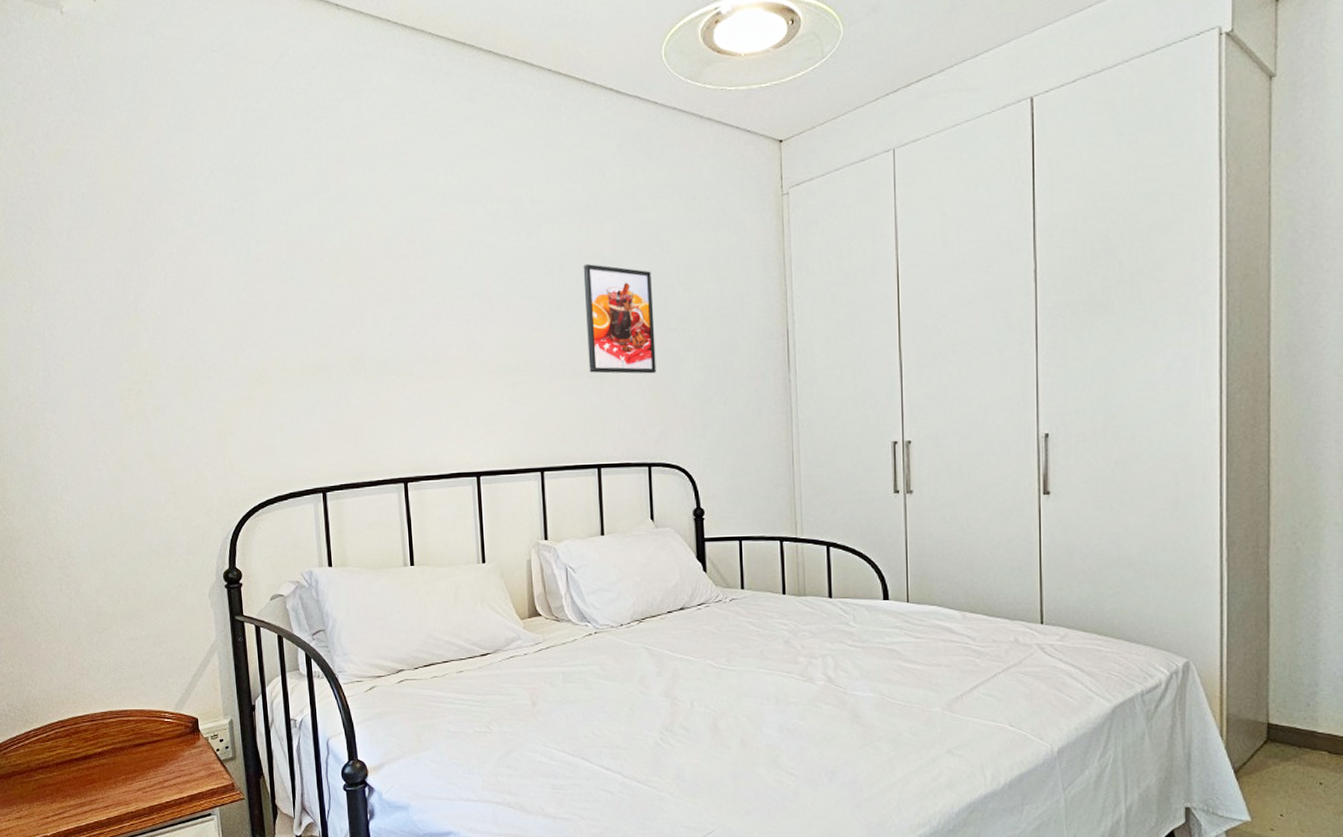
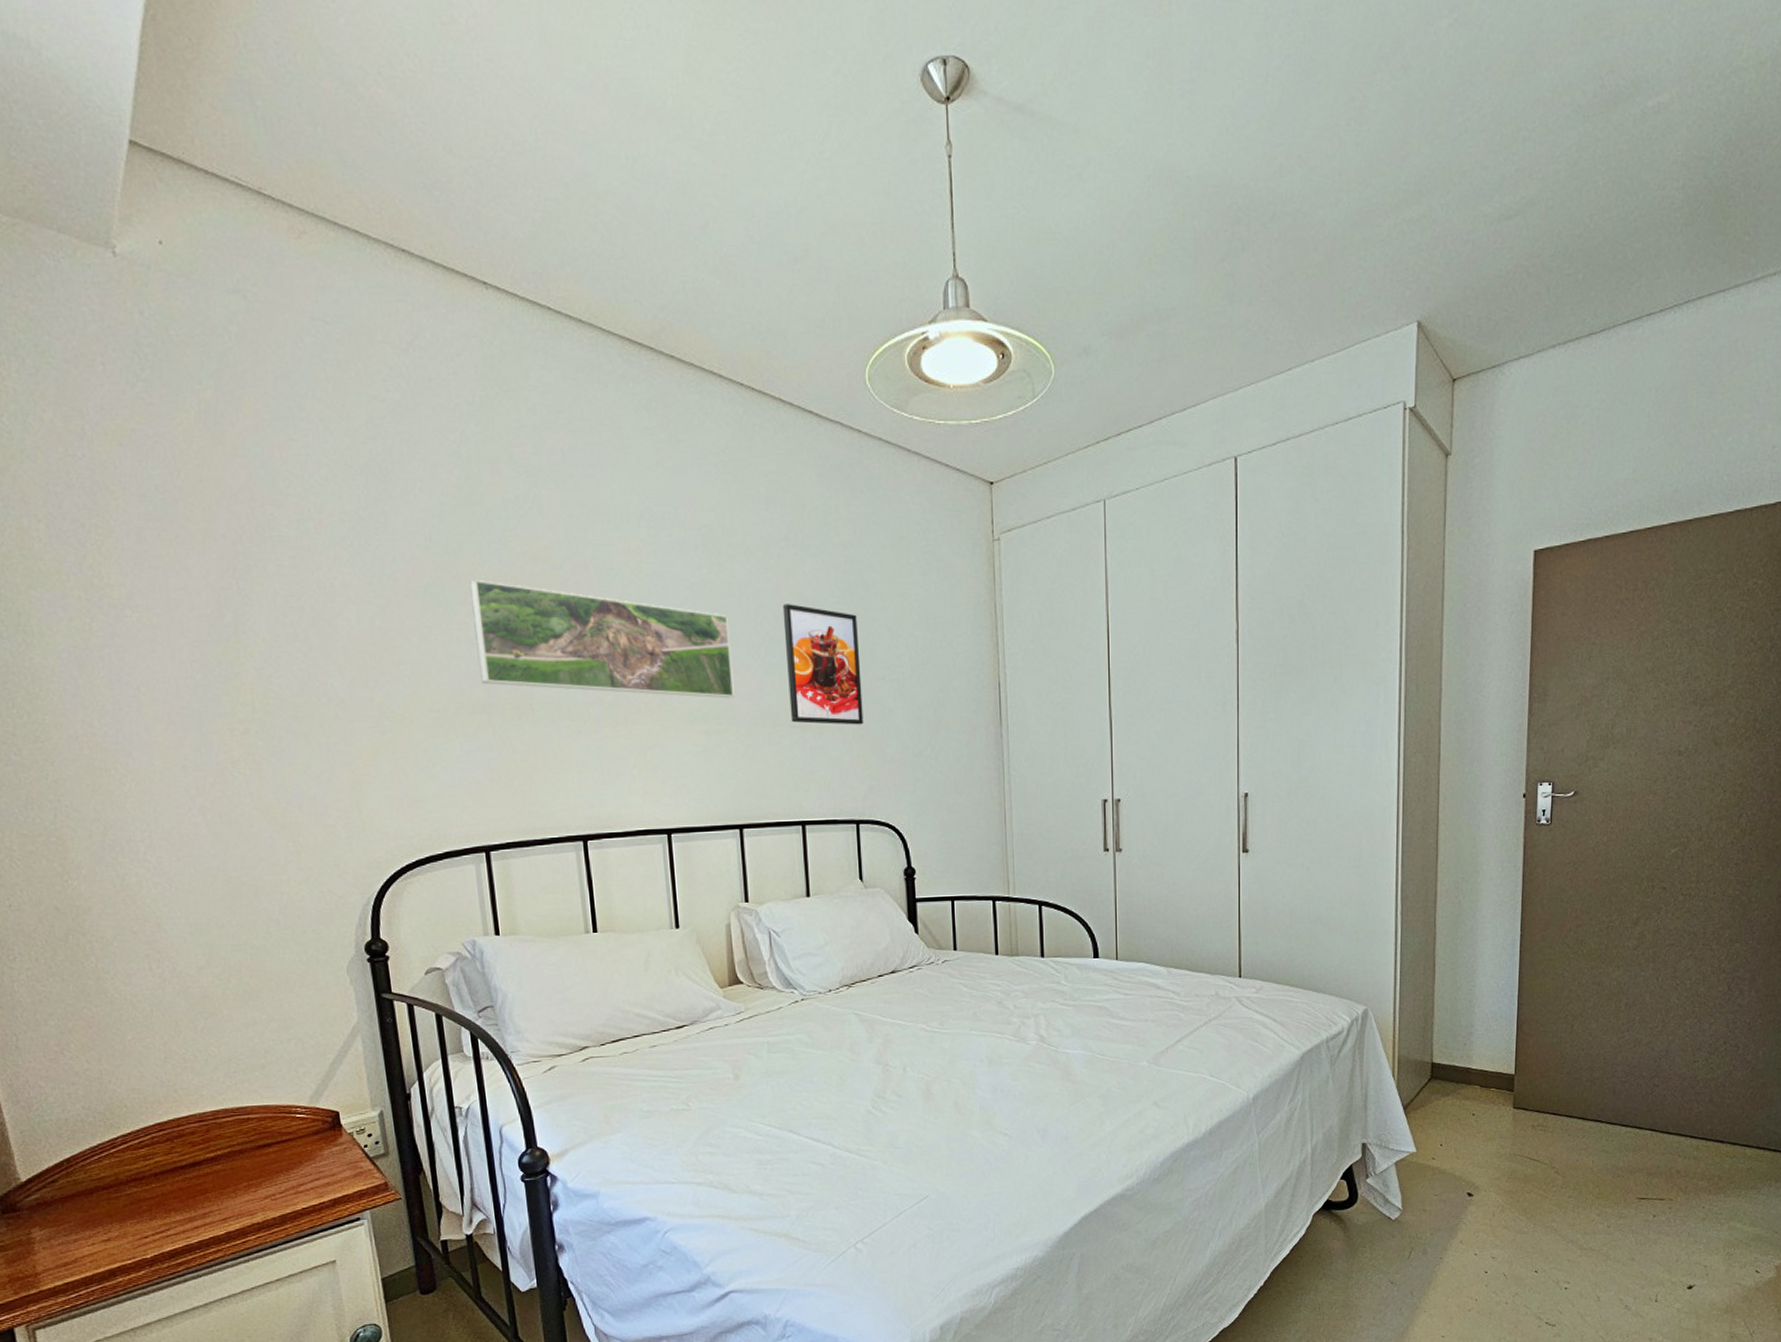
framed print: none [317,256,539,353] -> present [470,580,735,699]

